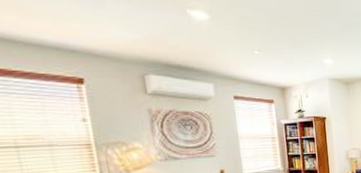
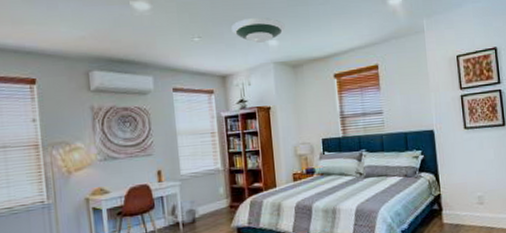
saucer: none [290,37,339,61] -> present [232,17,285,44]

